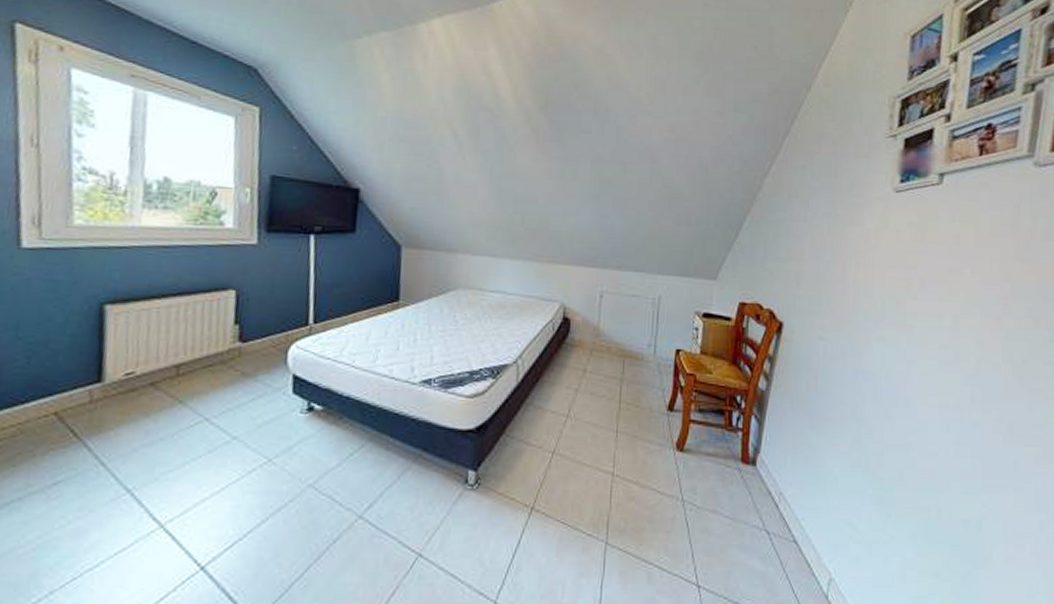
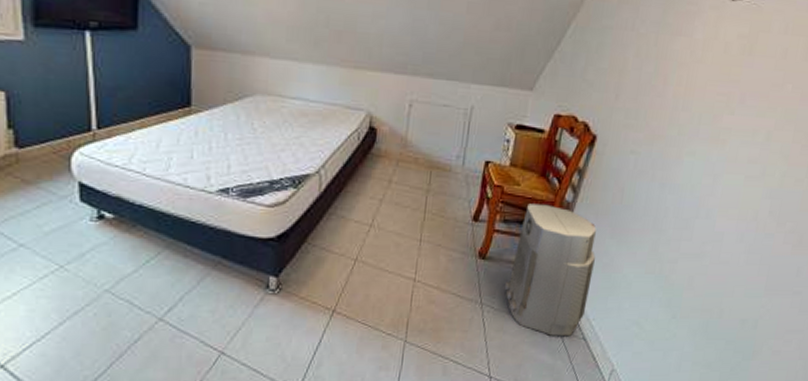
air purifier: none [705,392,796,538] -> present [504,204,596,336]

